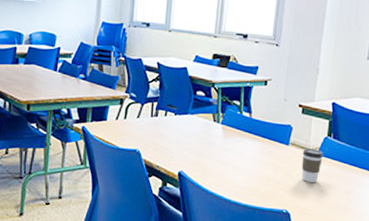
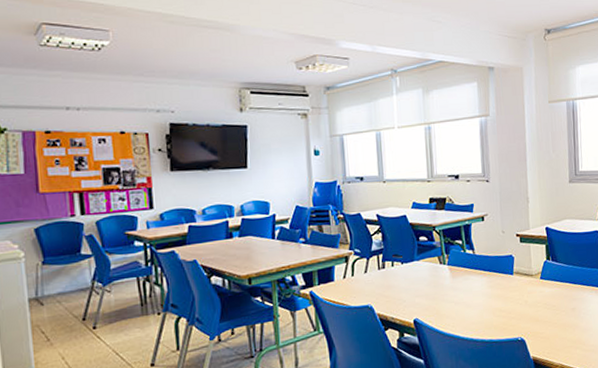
coffee cup: present [301,149,323,183] -> none [527,274,546,307]

